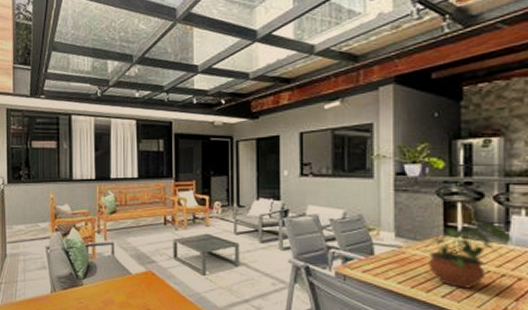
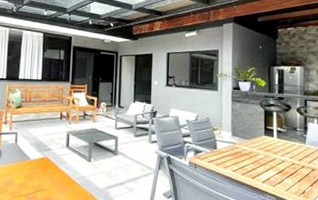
potted plant: present [425,222,511,289] -> none [252,127,308,176]

